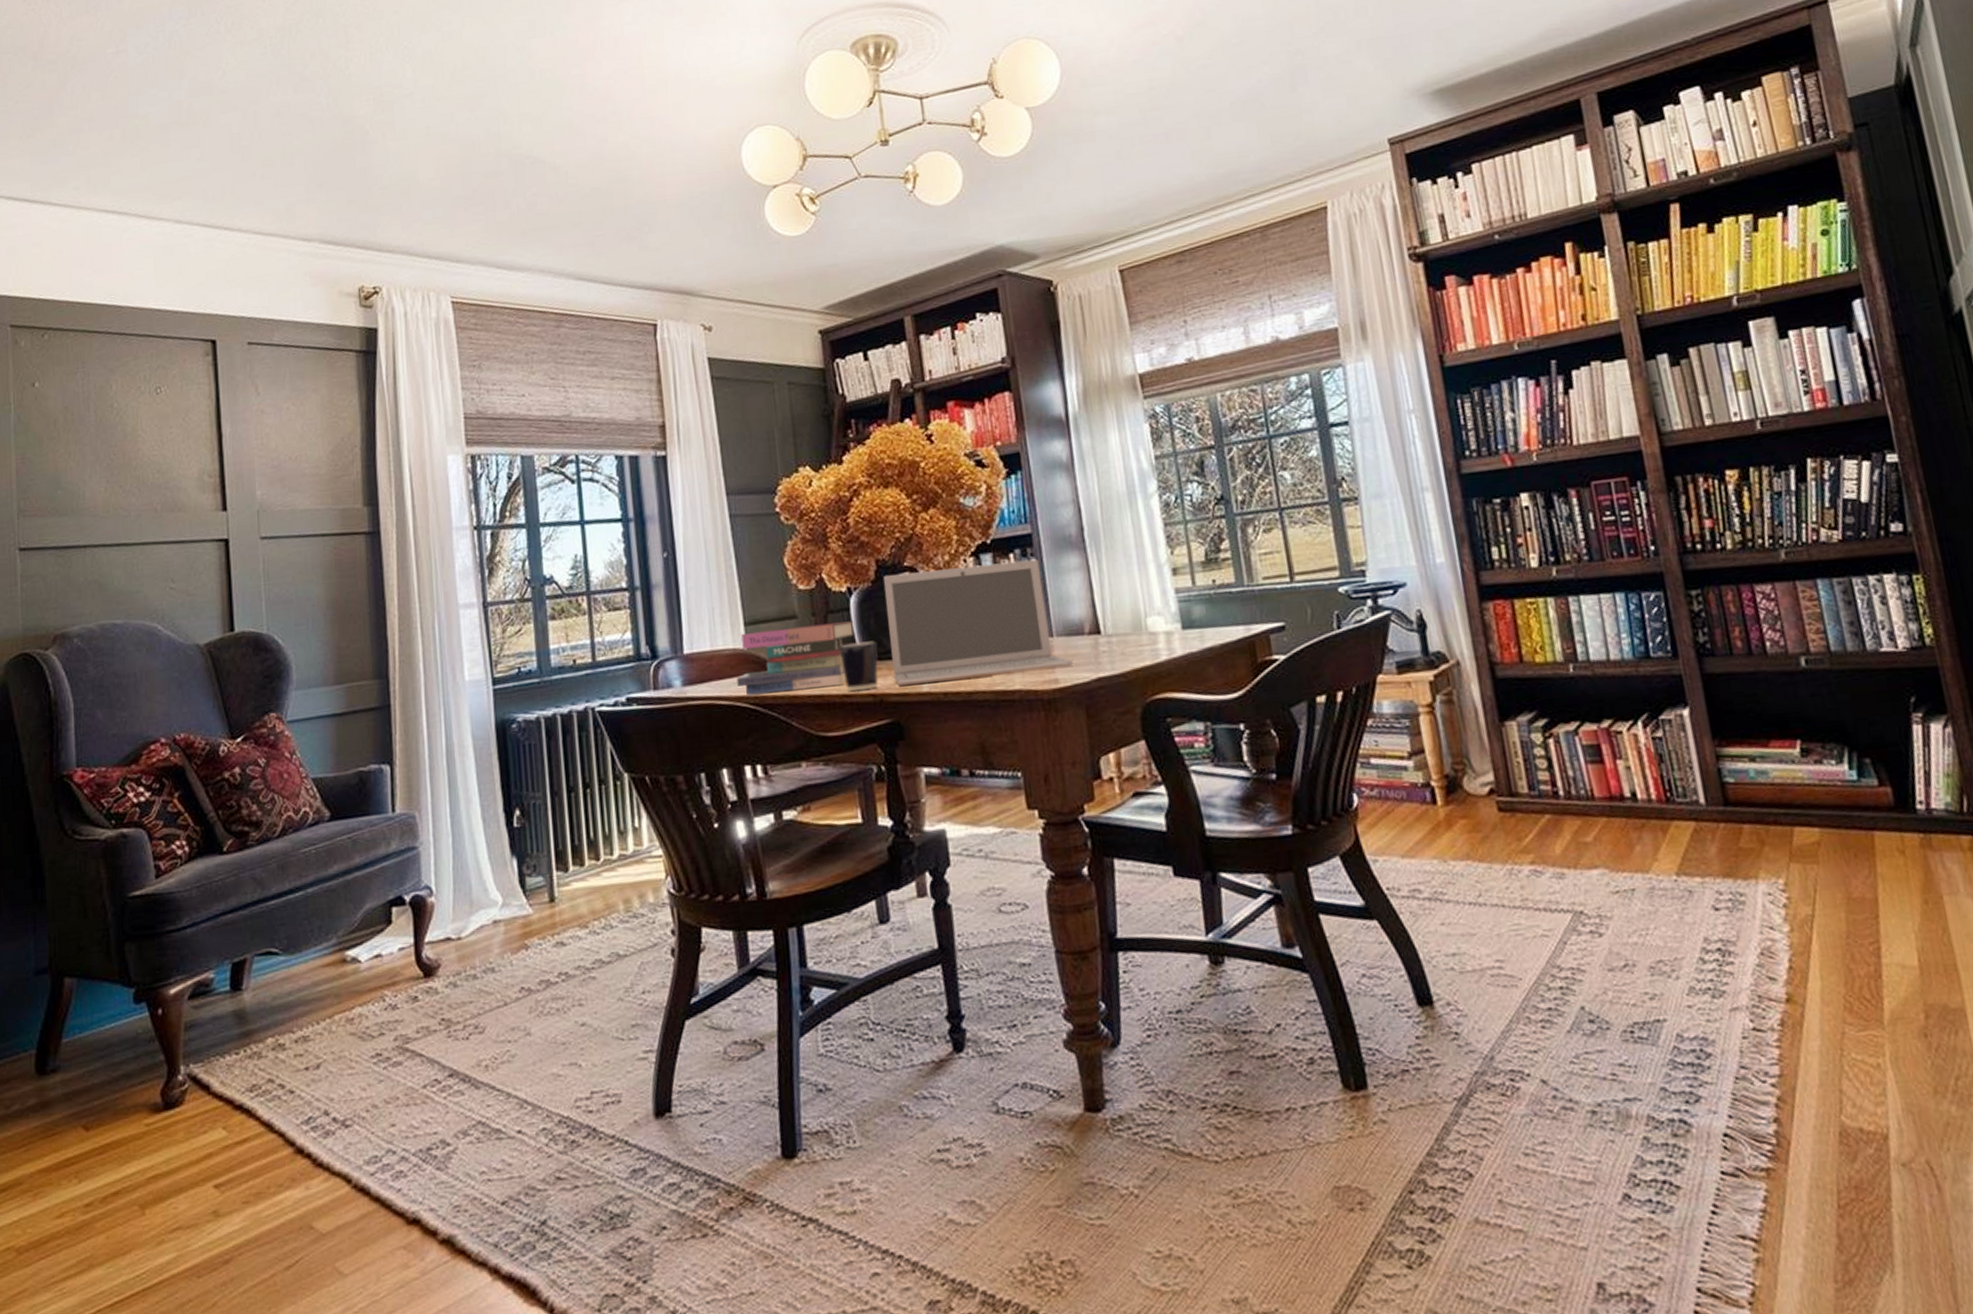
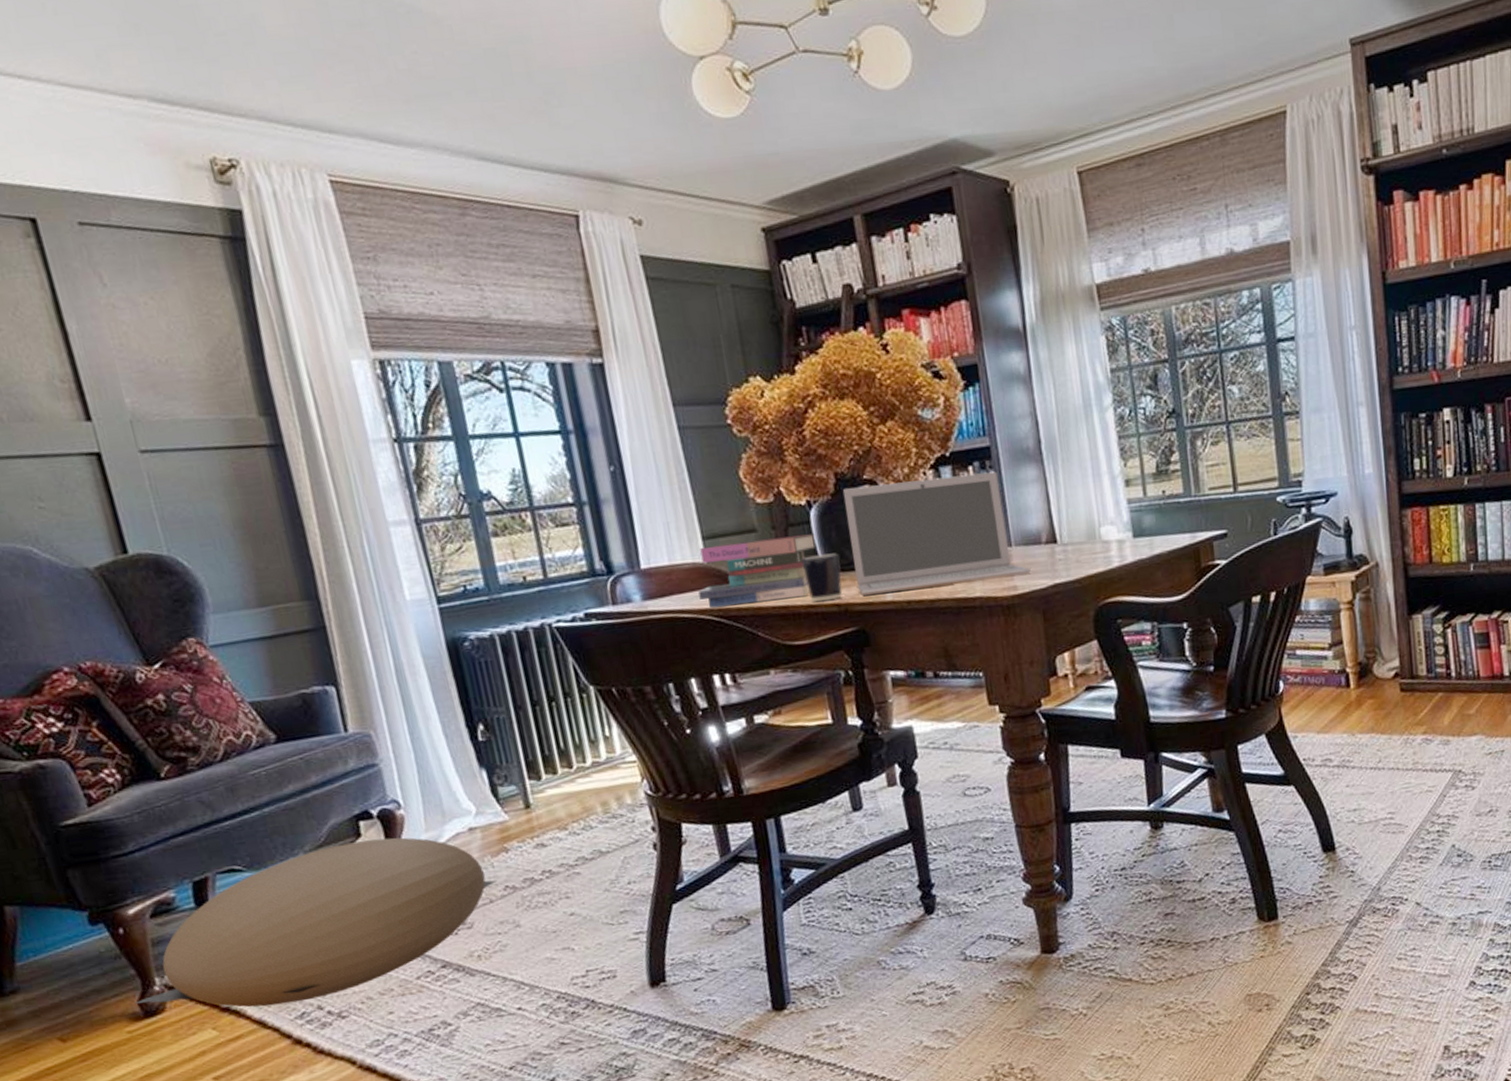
pouf: none [157,926,514,1107] -> present [134,837,498,1007]

